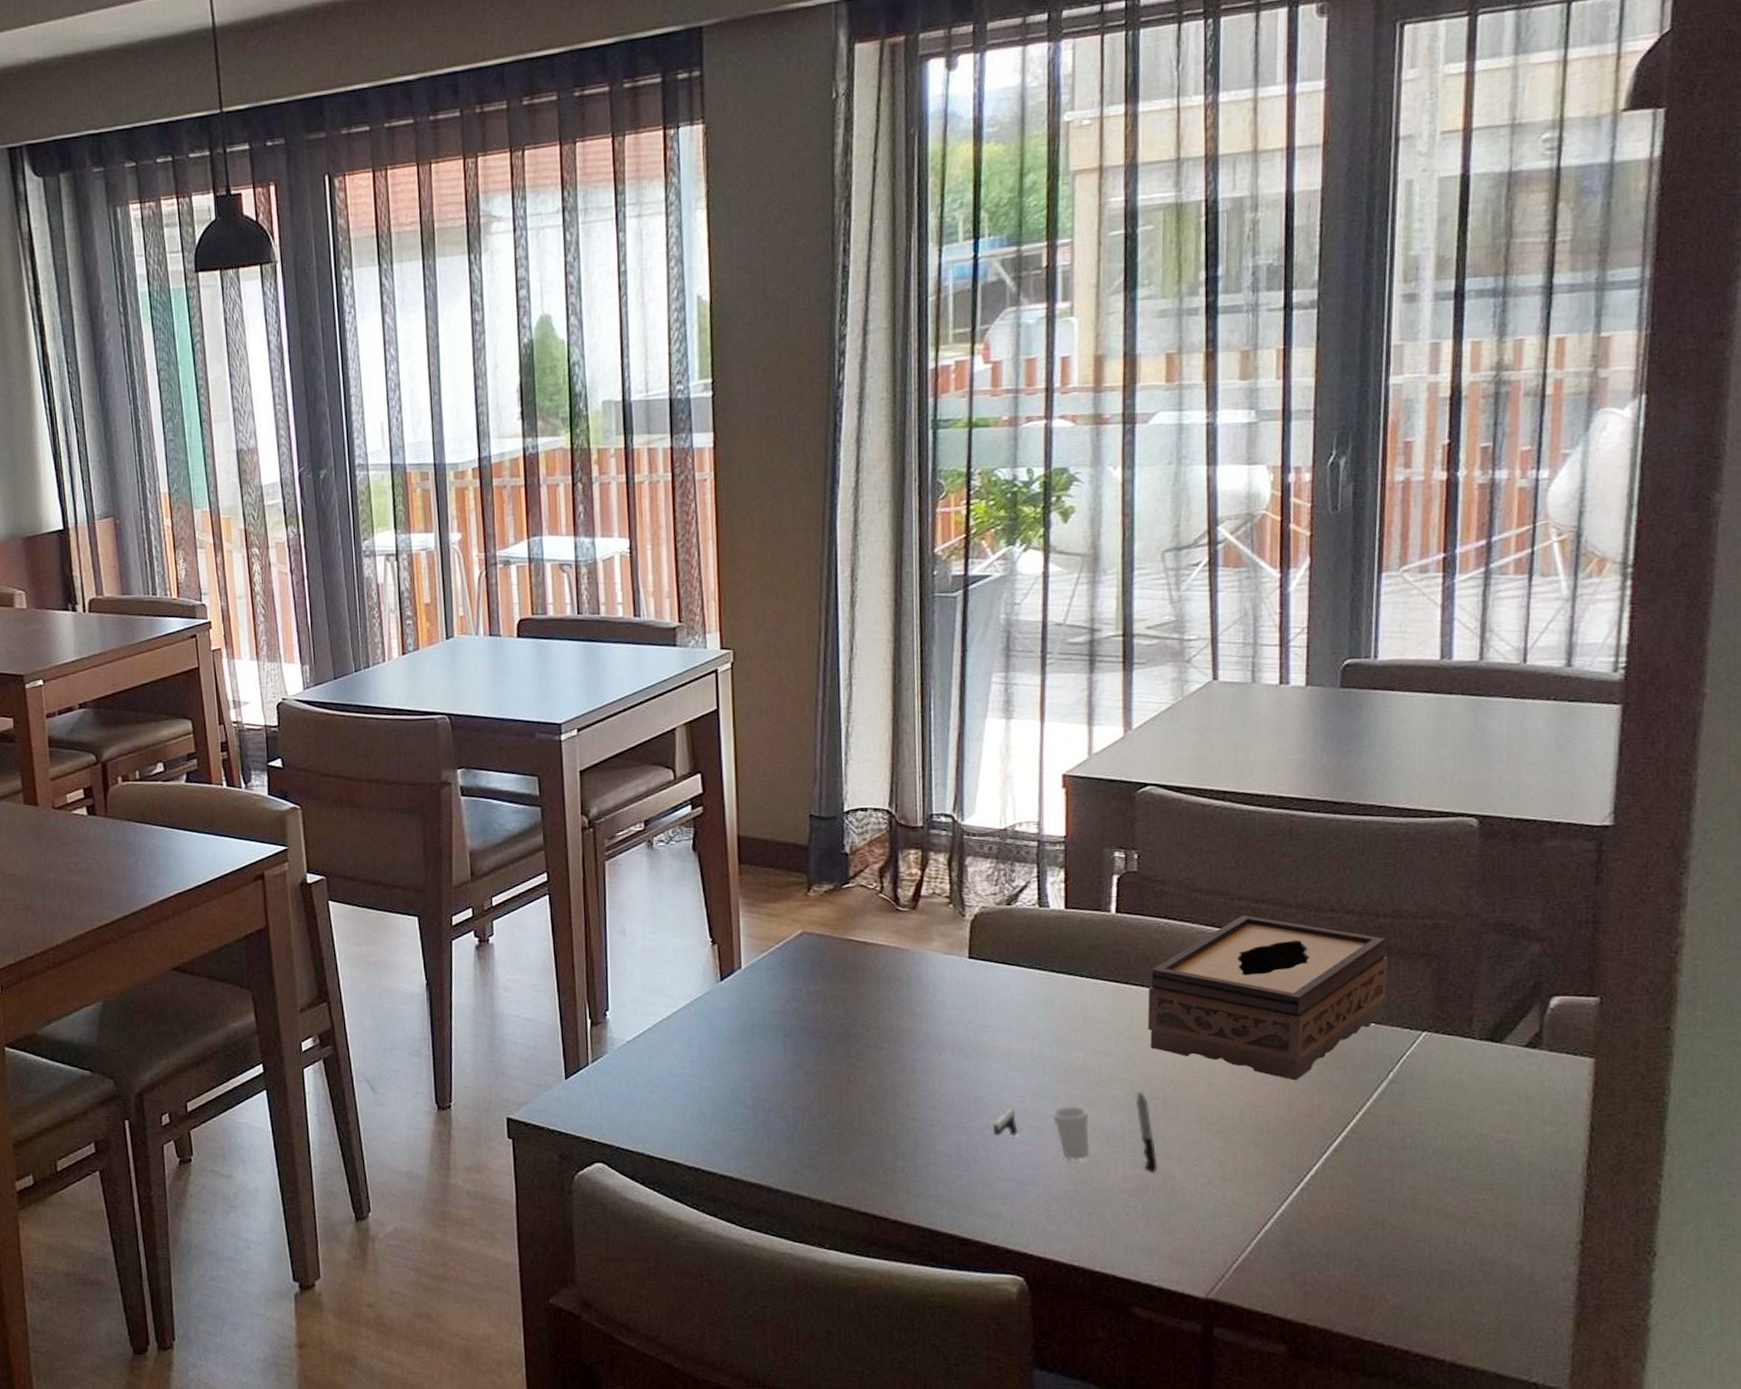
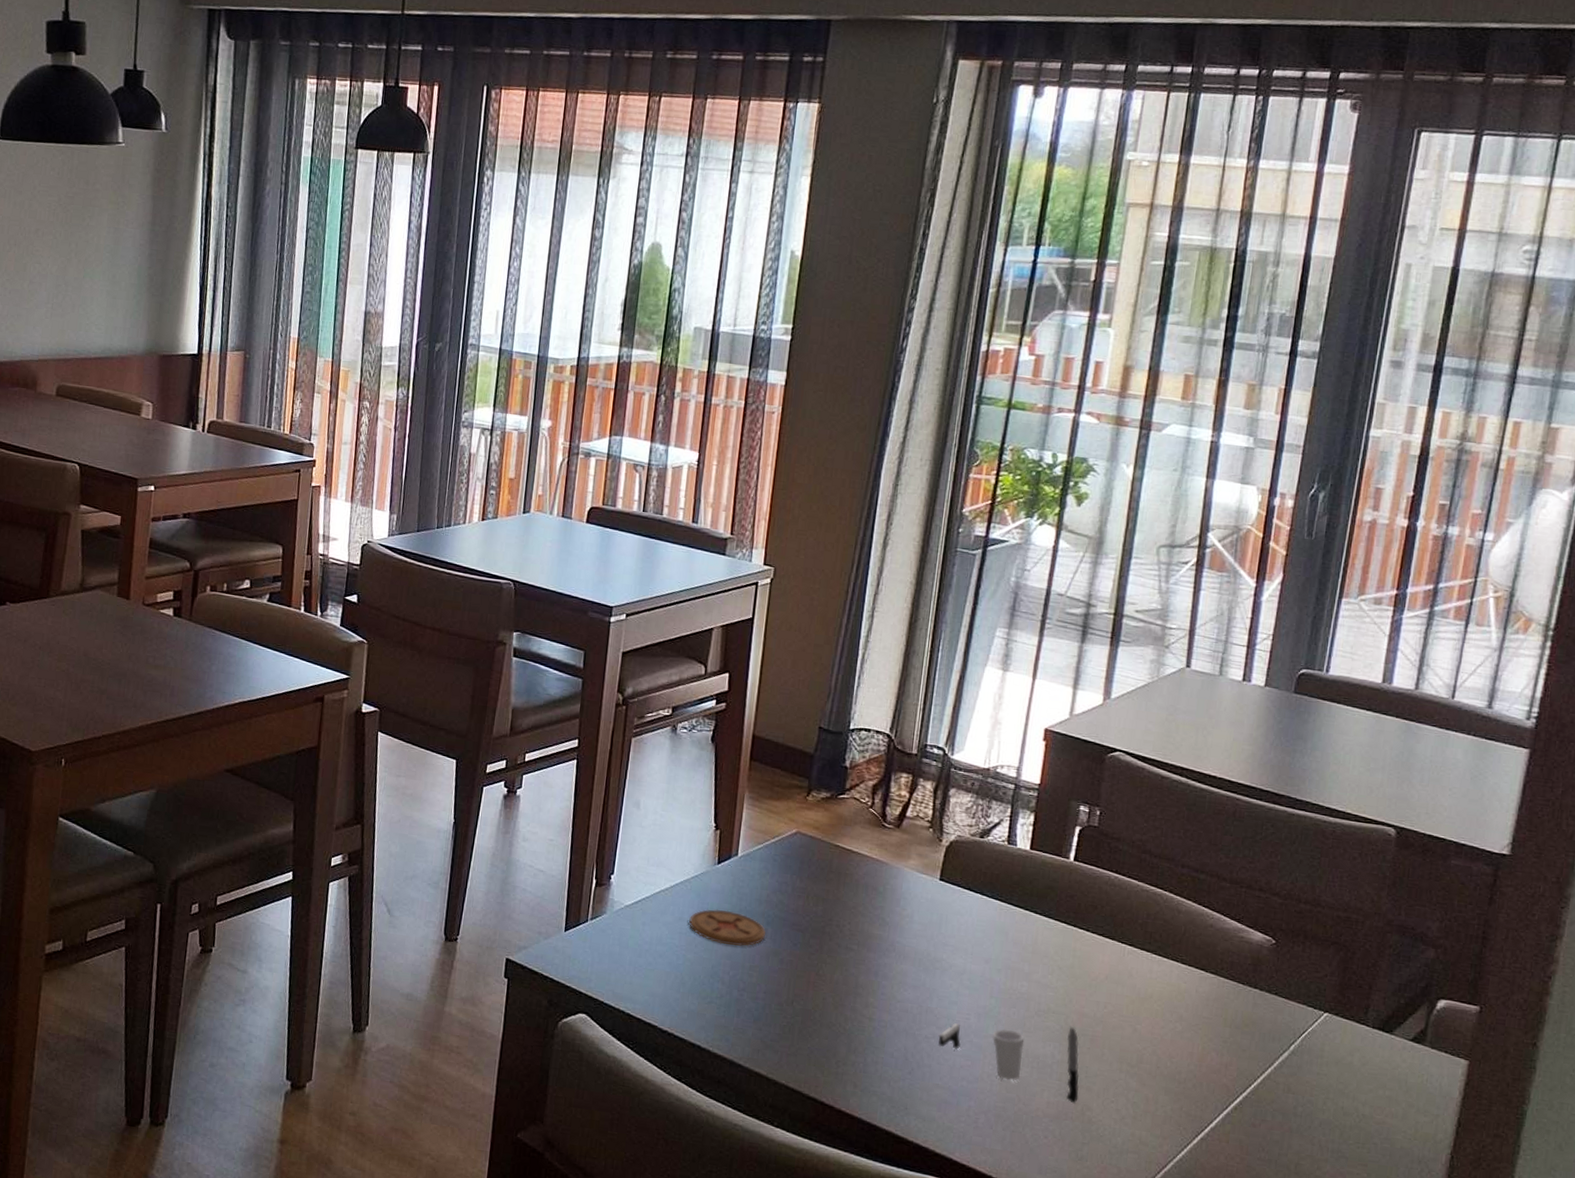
coaster: none [699,1028,785,1066] -> present [689,909,766,946]
tissue box: present [1147,914,1388,1081] -> none [1087,881,1304,1039]

